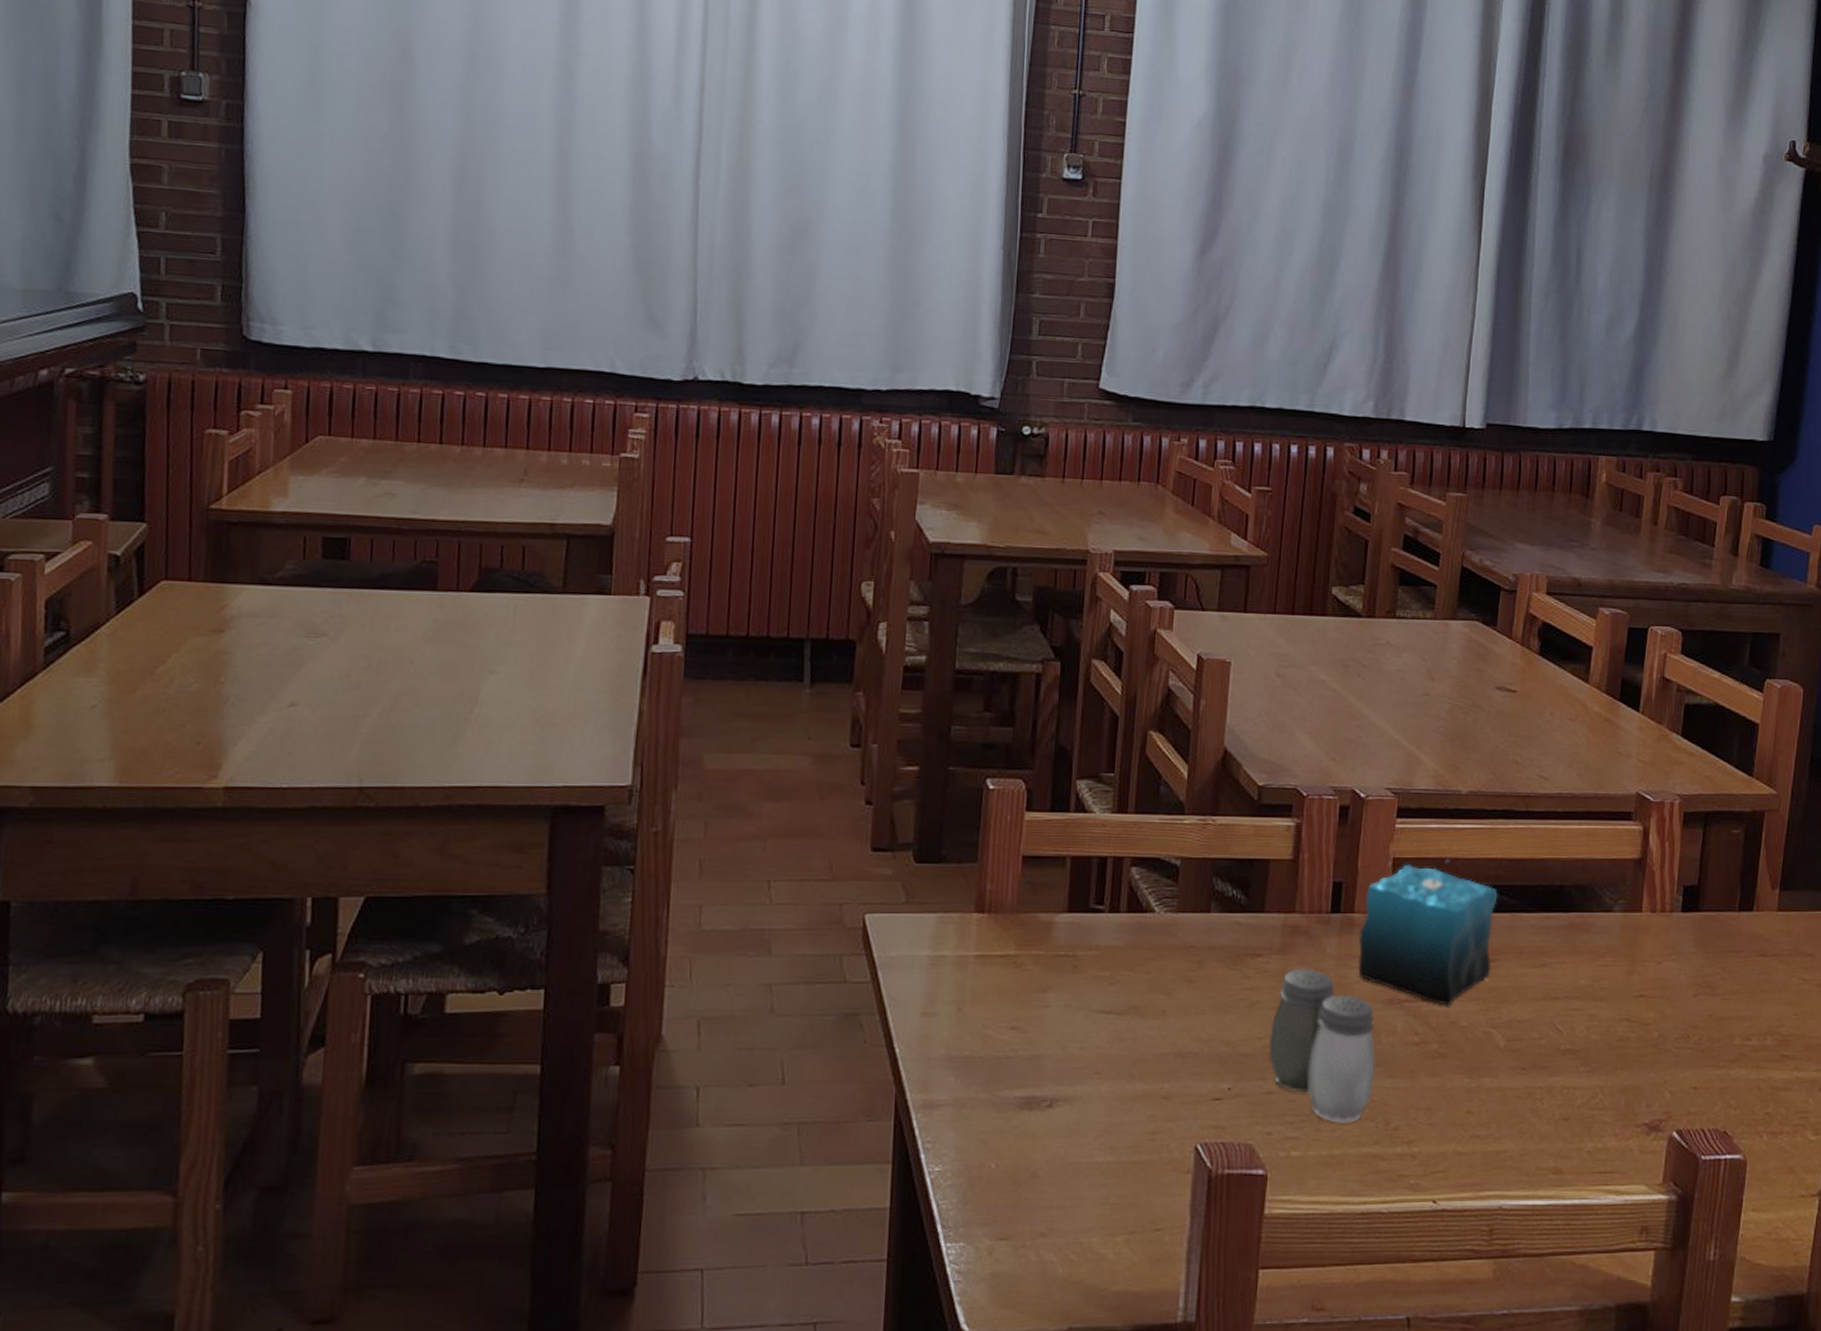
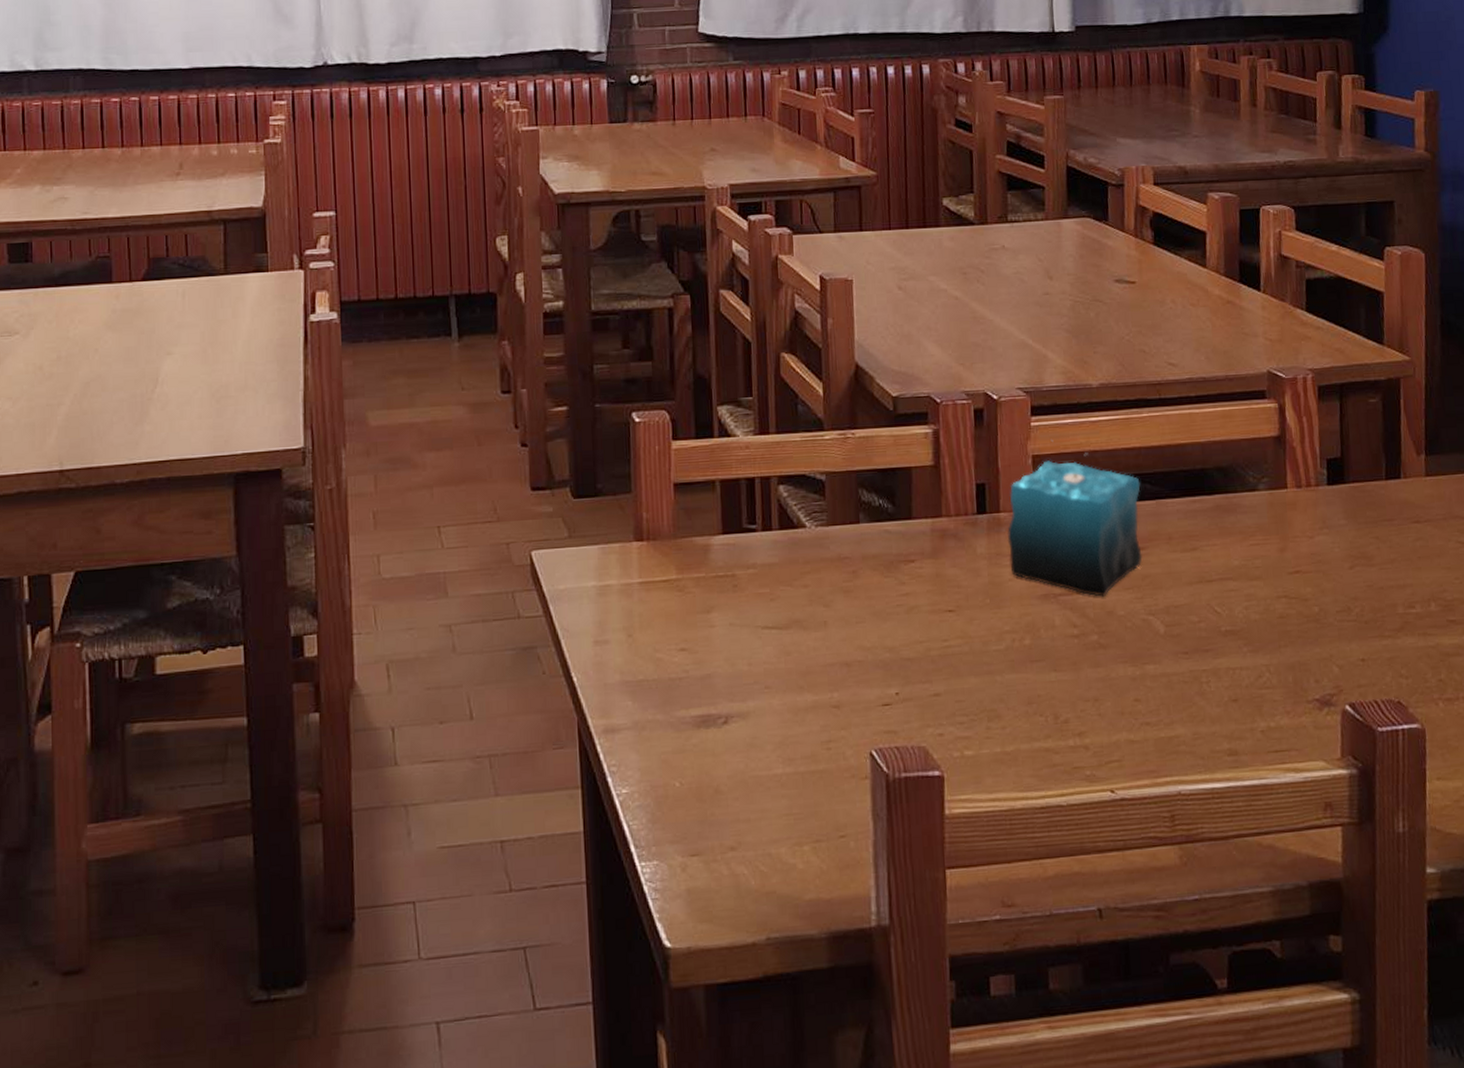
salt and pepper shaker: present [1268,968,1375,1123] -> none [930,570,1039,720]

